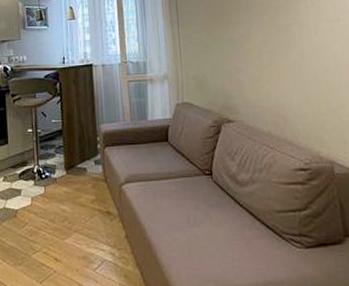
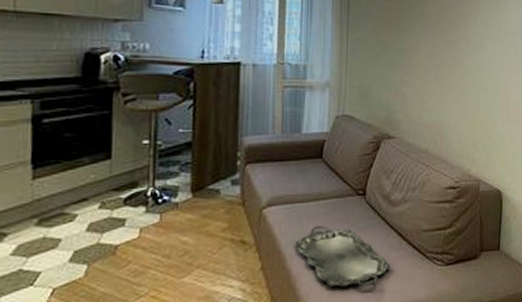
serving tray: none [153,202,246,261] -> present [296,226,391,287]

